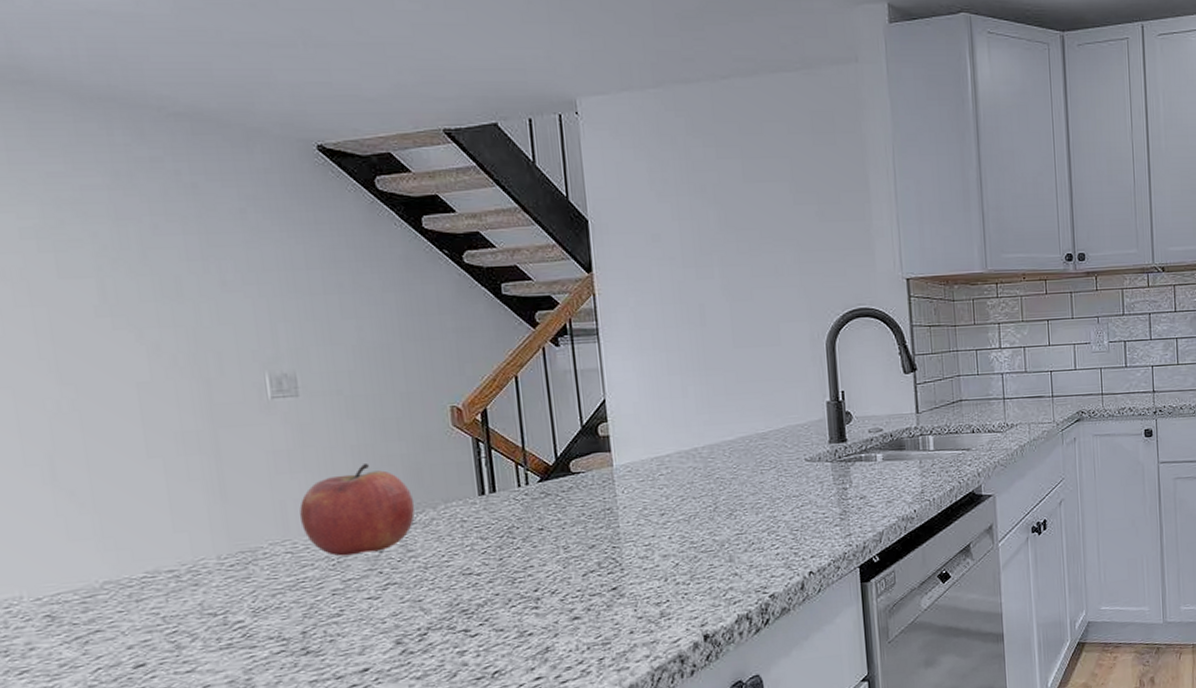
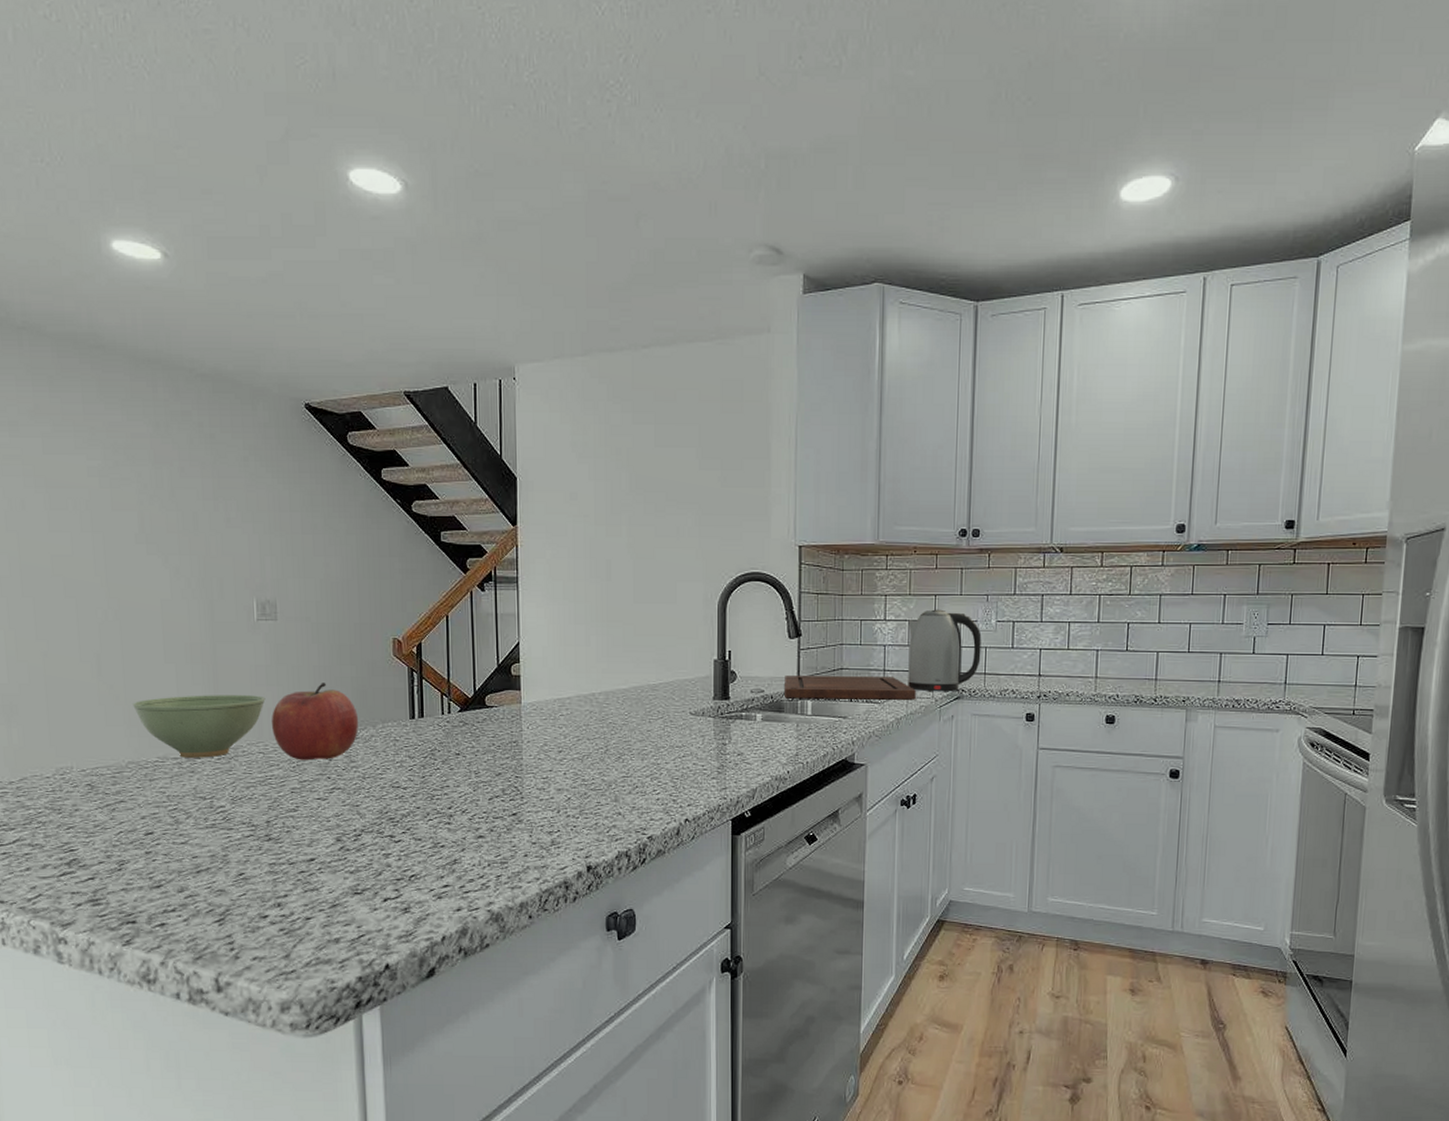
bowl: none [105,486,290,569] -> present [133,695,266,758]
cutting board: none [903,404,1037,436] -> present [785,676,916,700]
kettle: none [1023,334,1097,417] -> present [907,609,982,692]

